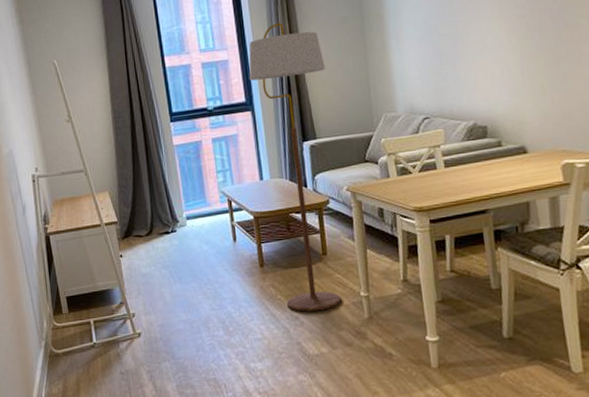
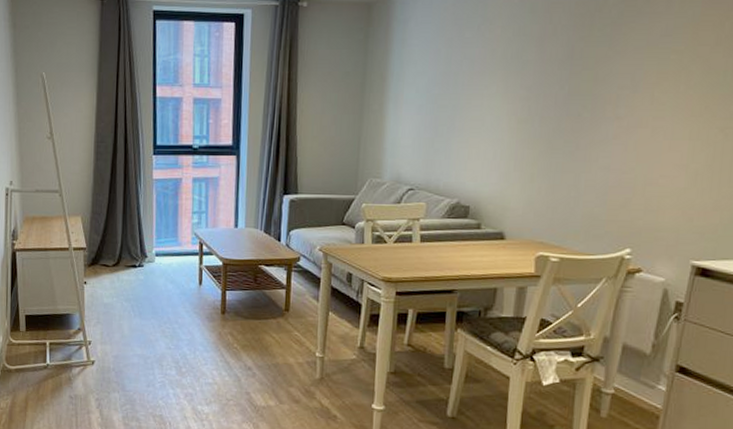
floor lamp: present [249,22,342,312] -> none [239,68,319,365]

